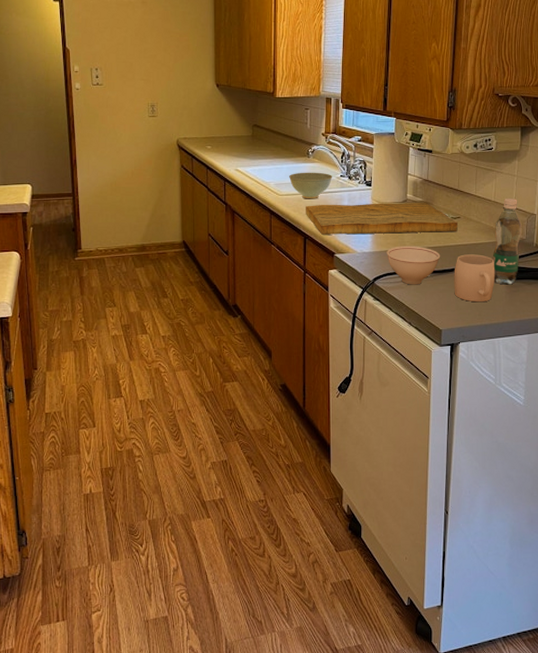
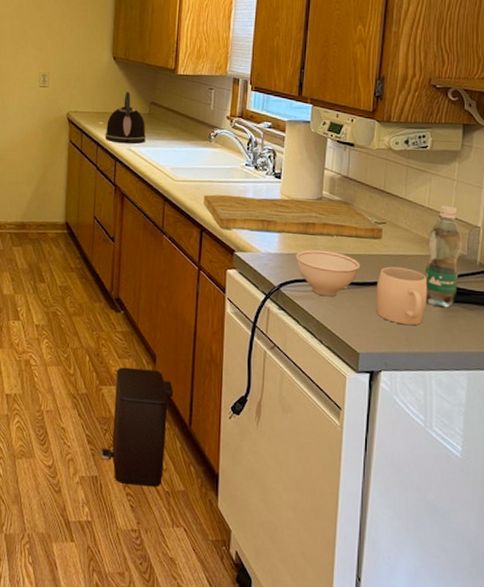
kettle: none [213,117,251,165] -> present [105,92,146,144]
pedal bin: none [227,364,289,463] -> present [99,367,174,488]
bowl: present [289,172,333,199] -> none [187,157,237,189]

